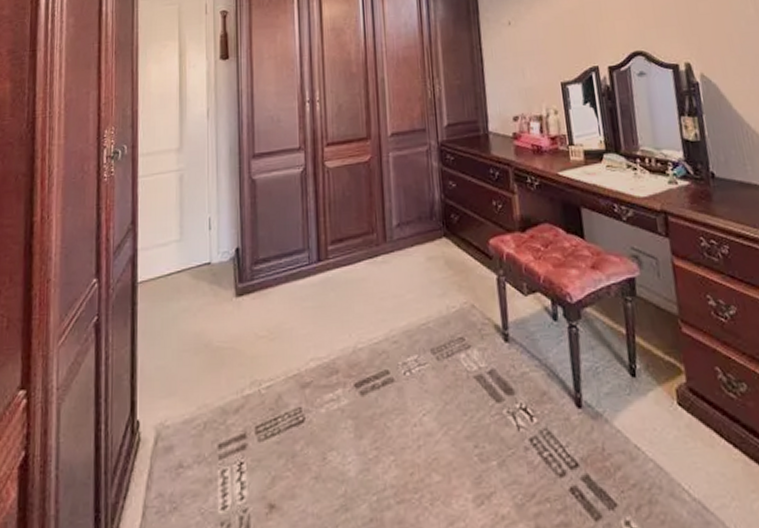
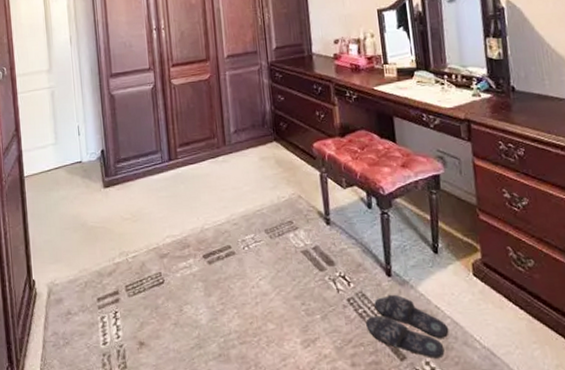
slippers: none [552,431,652,517] -> present [366,294,449,359]

